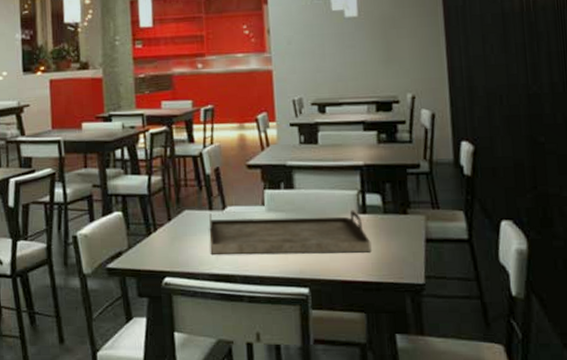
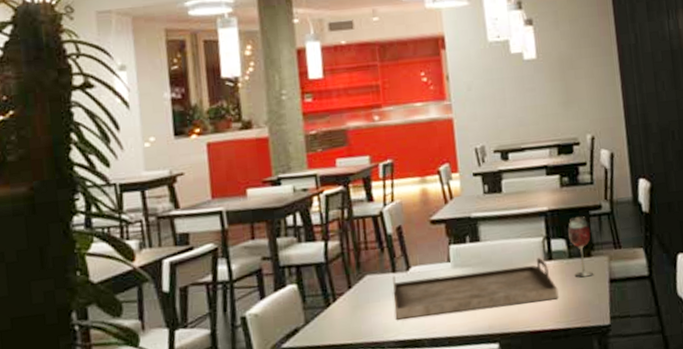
wineglass: none [384,174,408,234] -> present [568,216,593,278]

